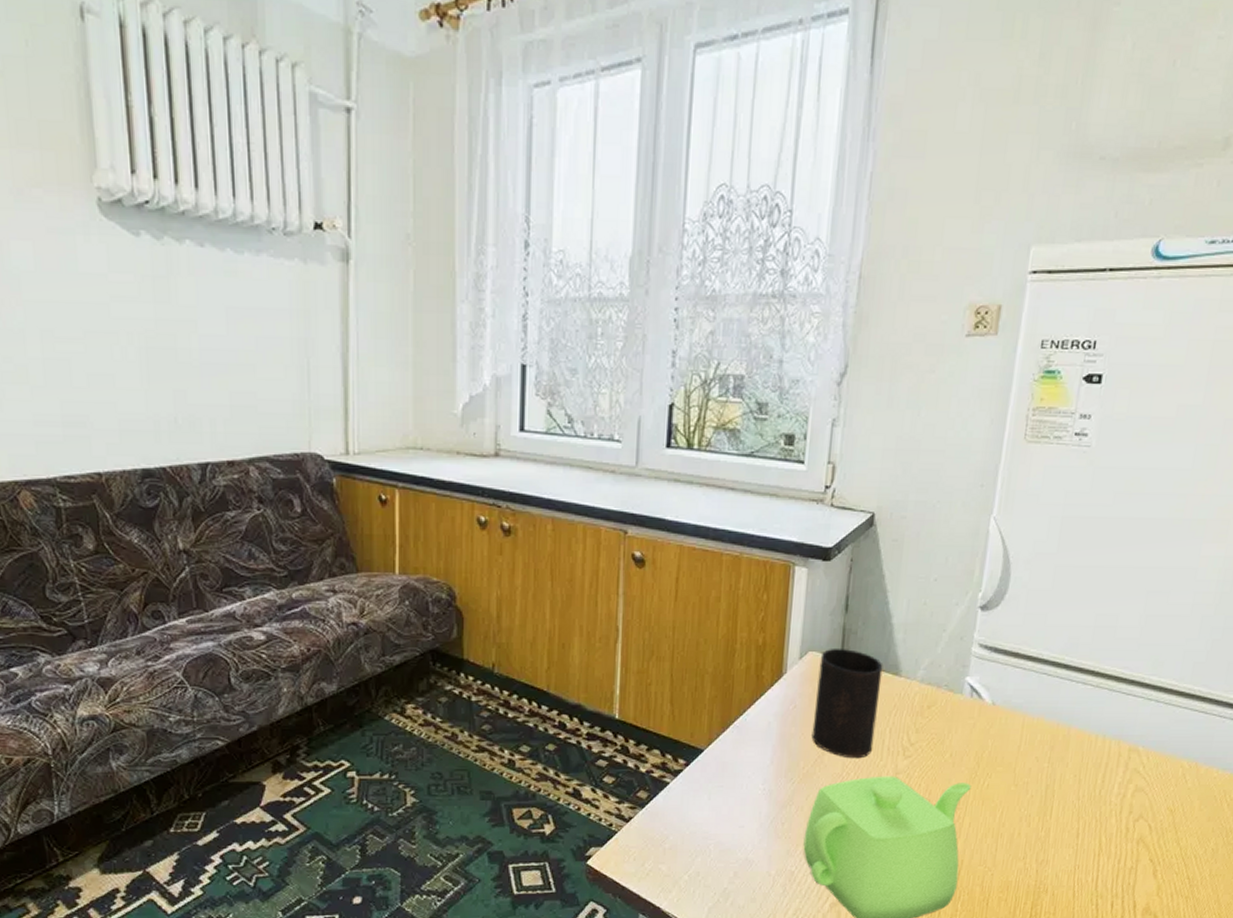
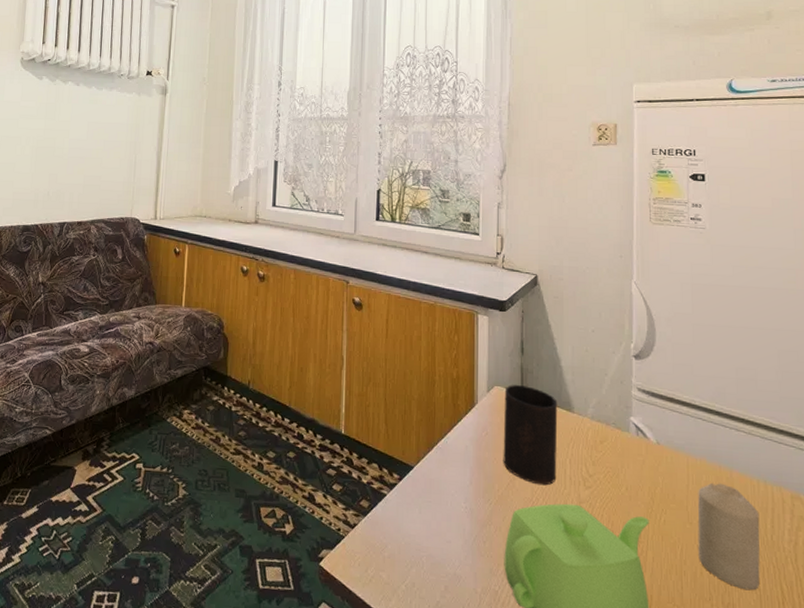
candle: none [1018,741,1092,846] -> present [697,482,761,591]

